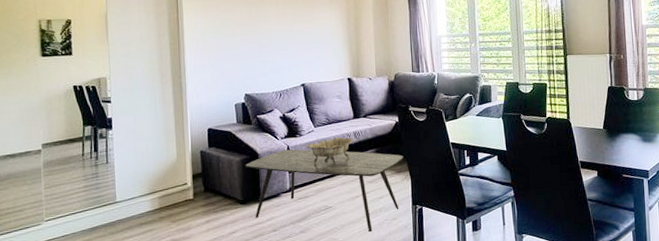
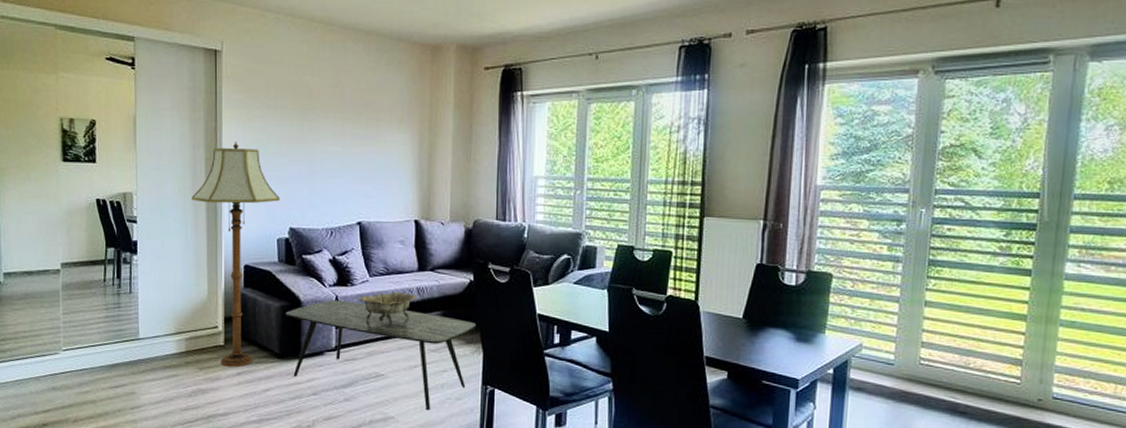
floor lamp: none [159,28,236,217] -> present [191,142,281,367]

